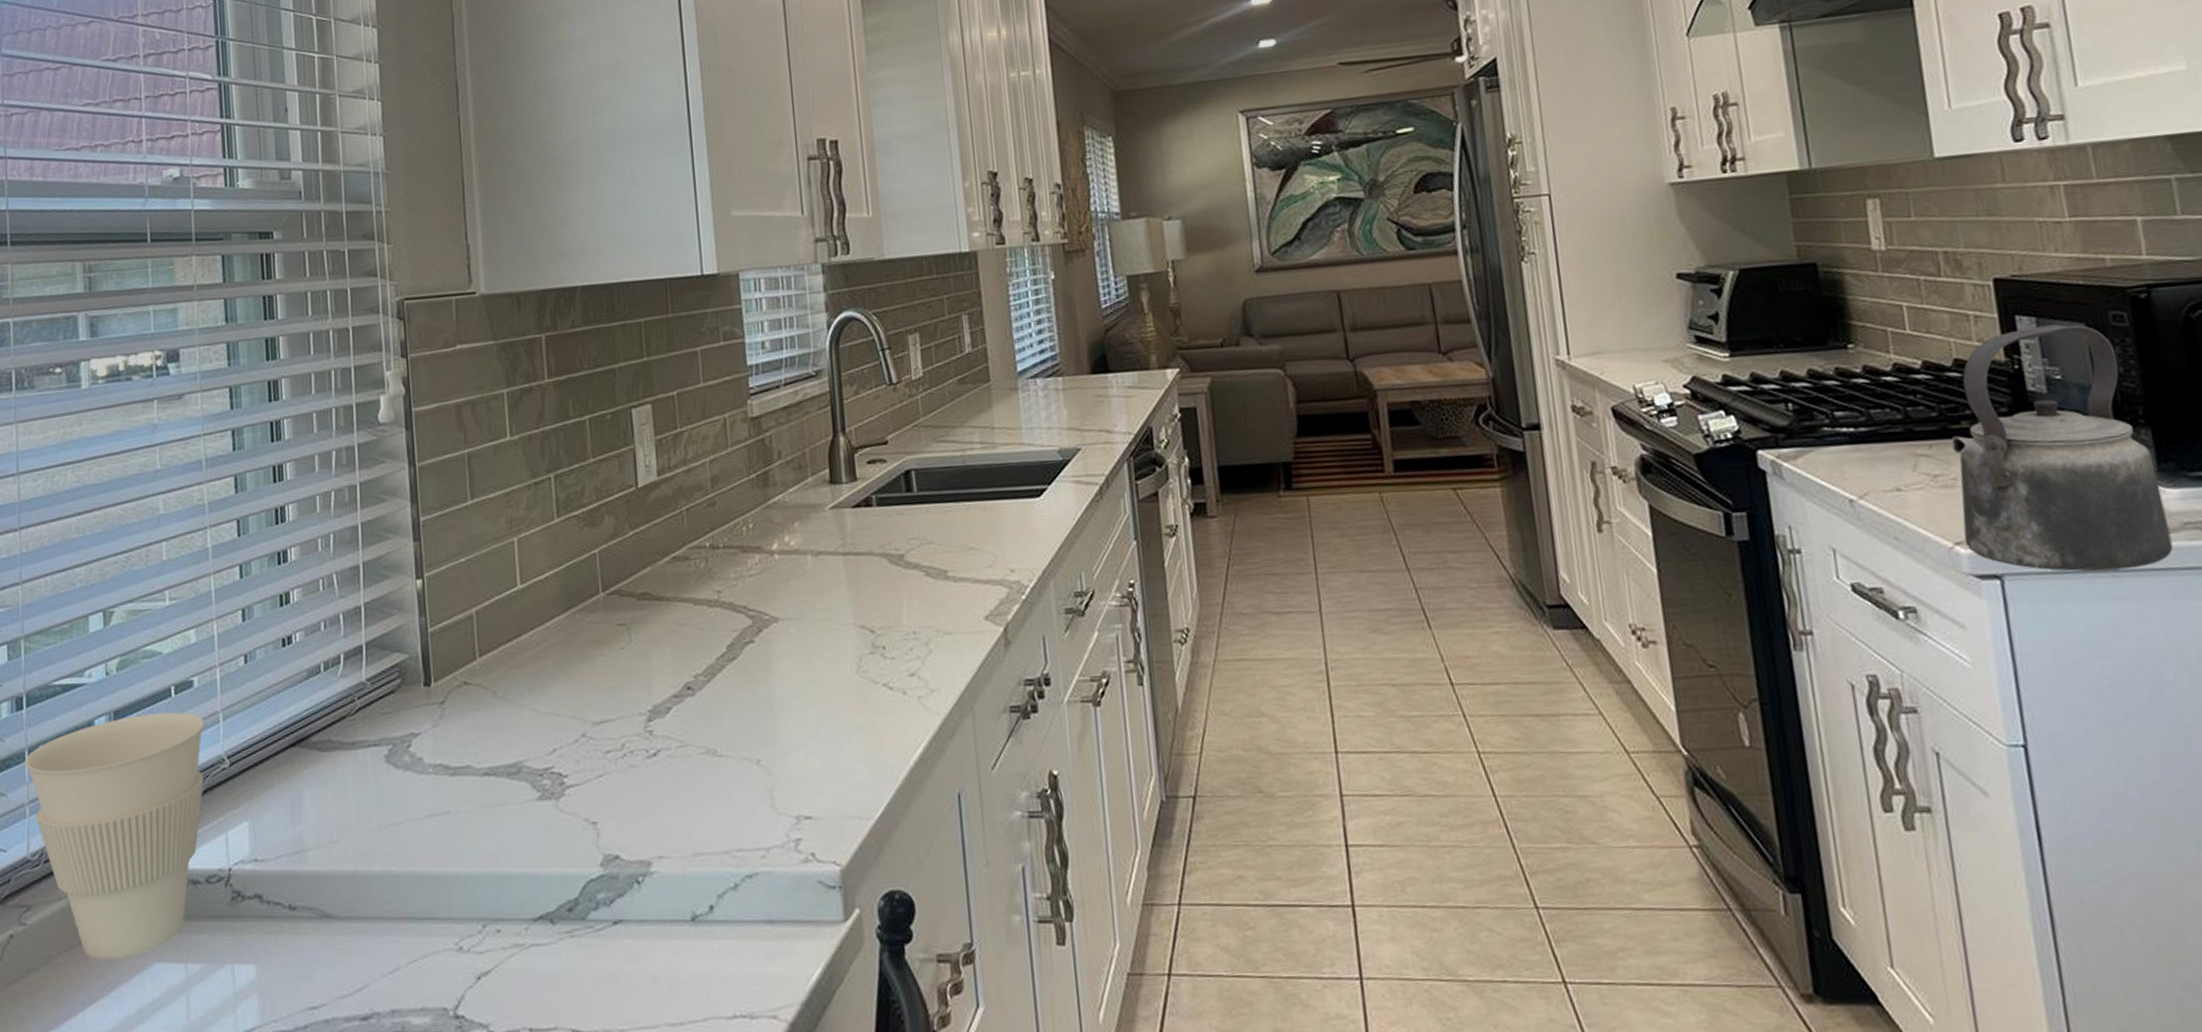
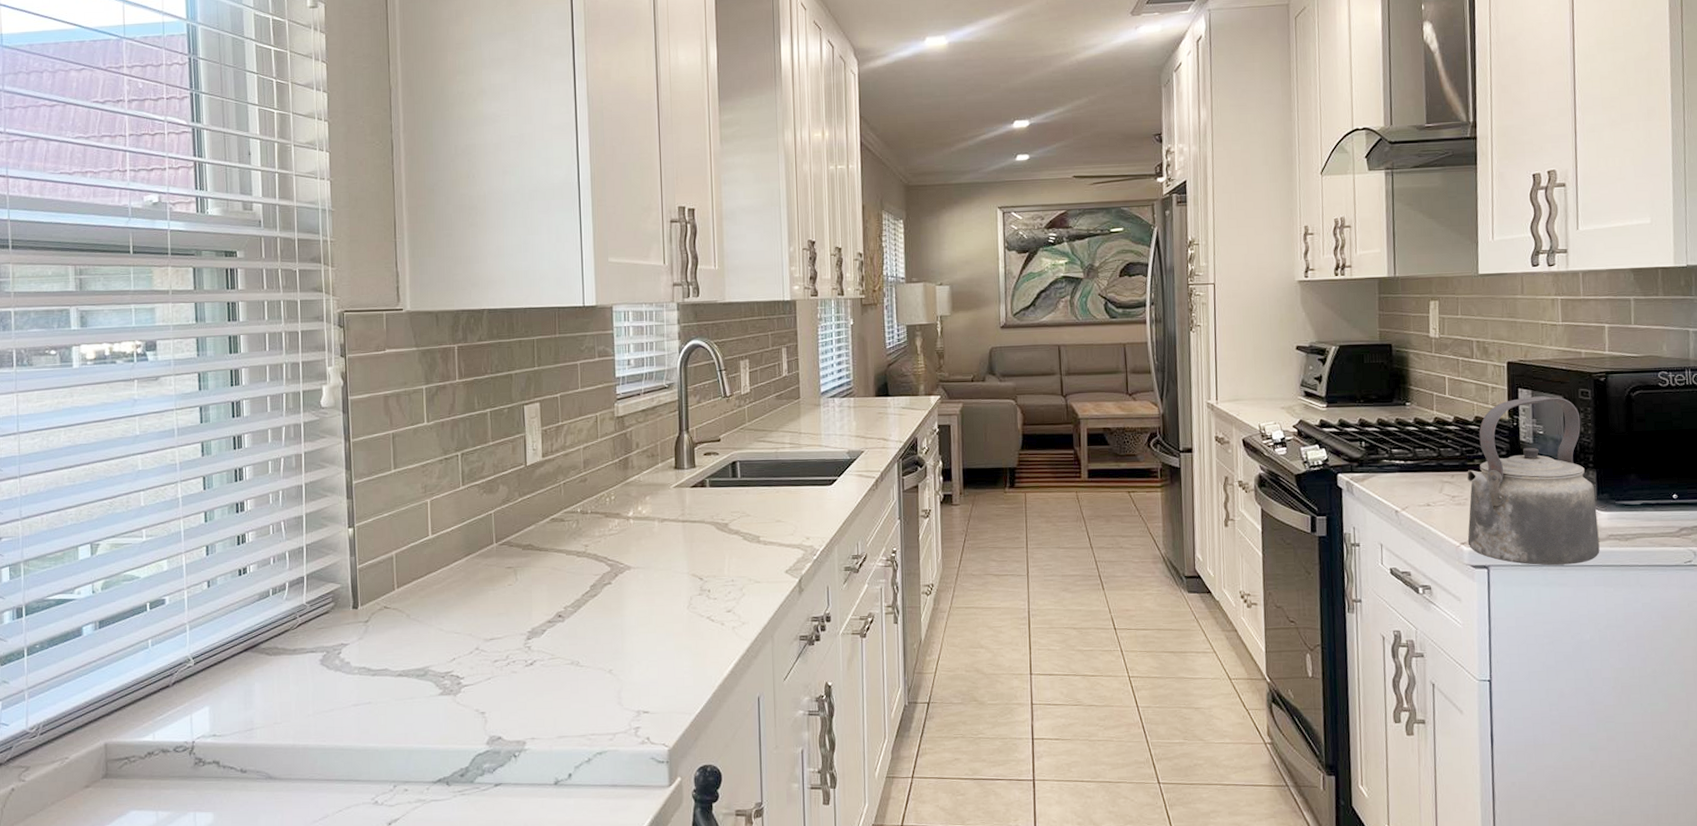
cup: present [24,712,205,961] -> none [23,623,174,809]

